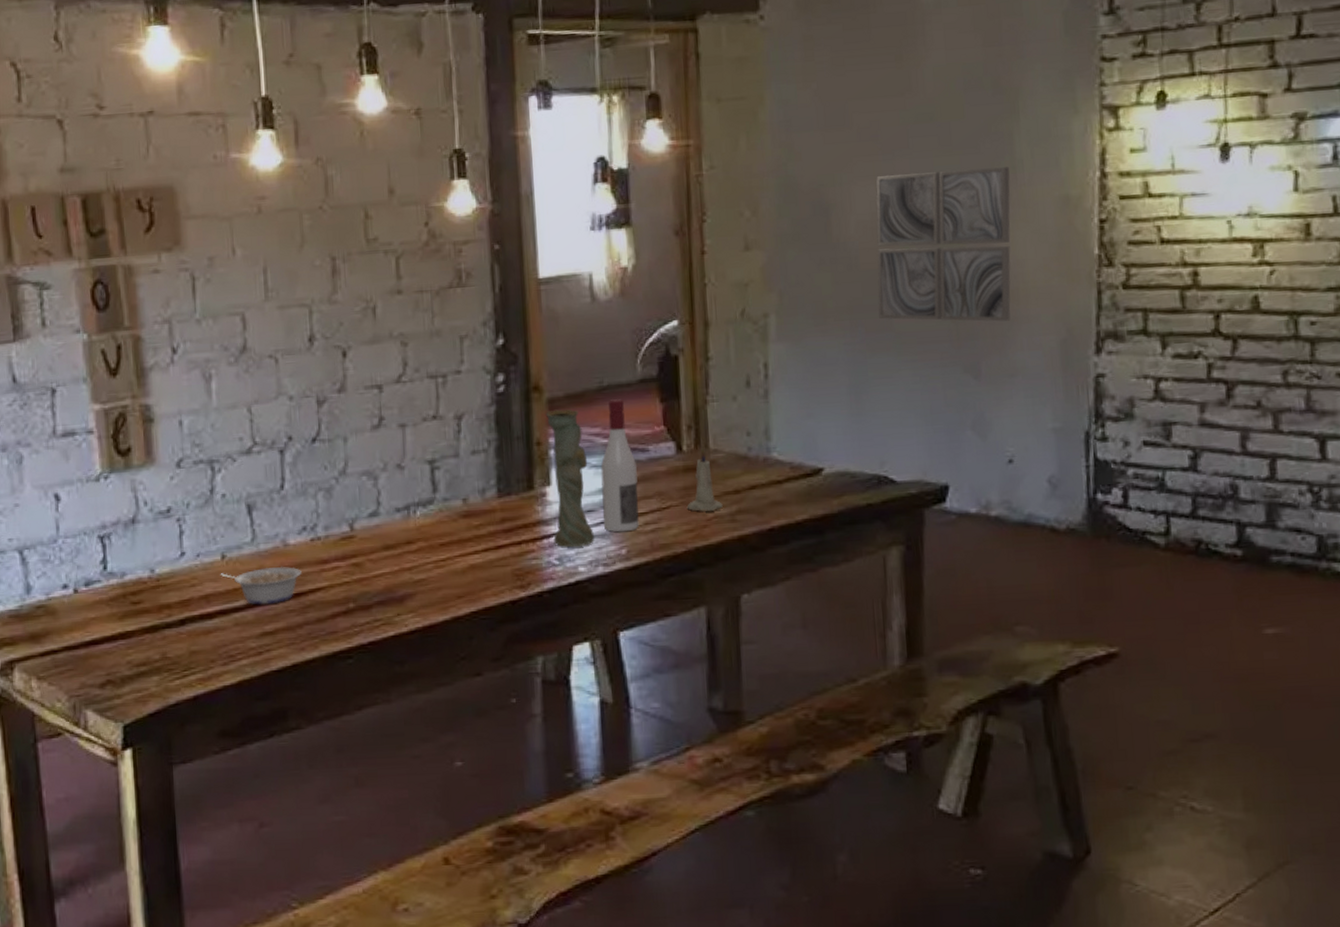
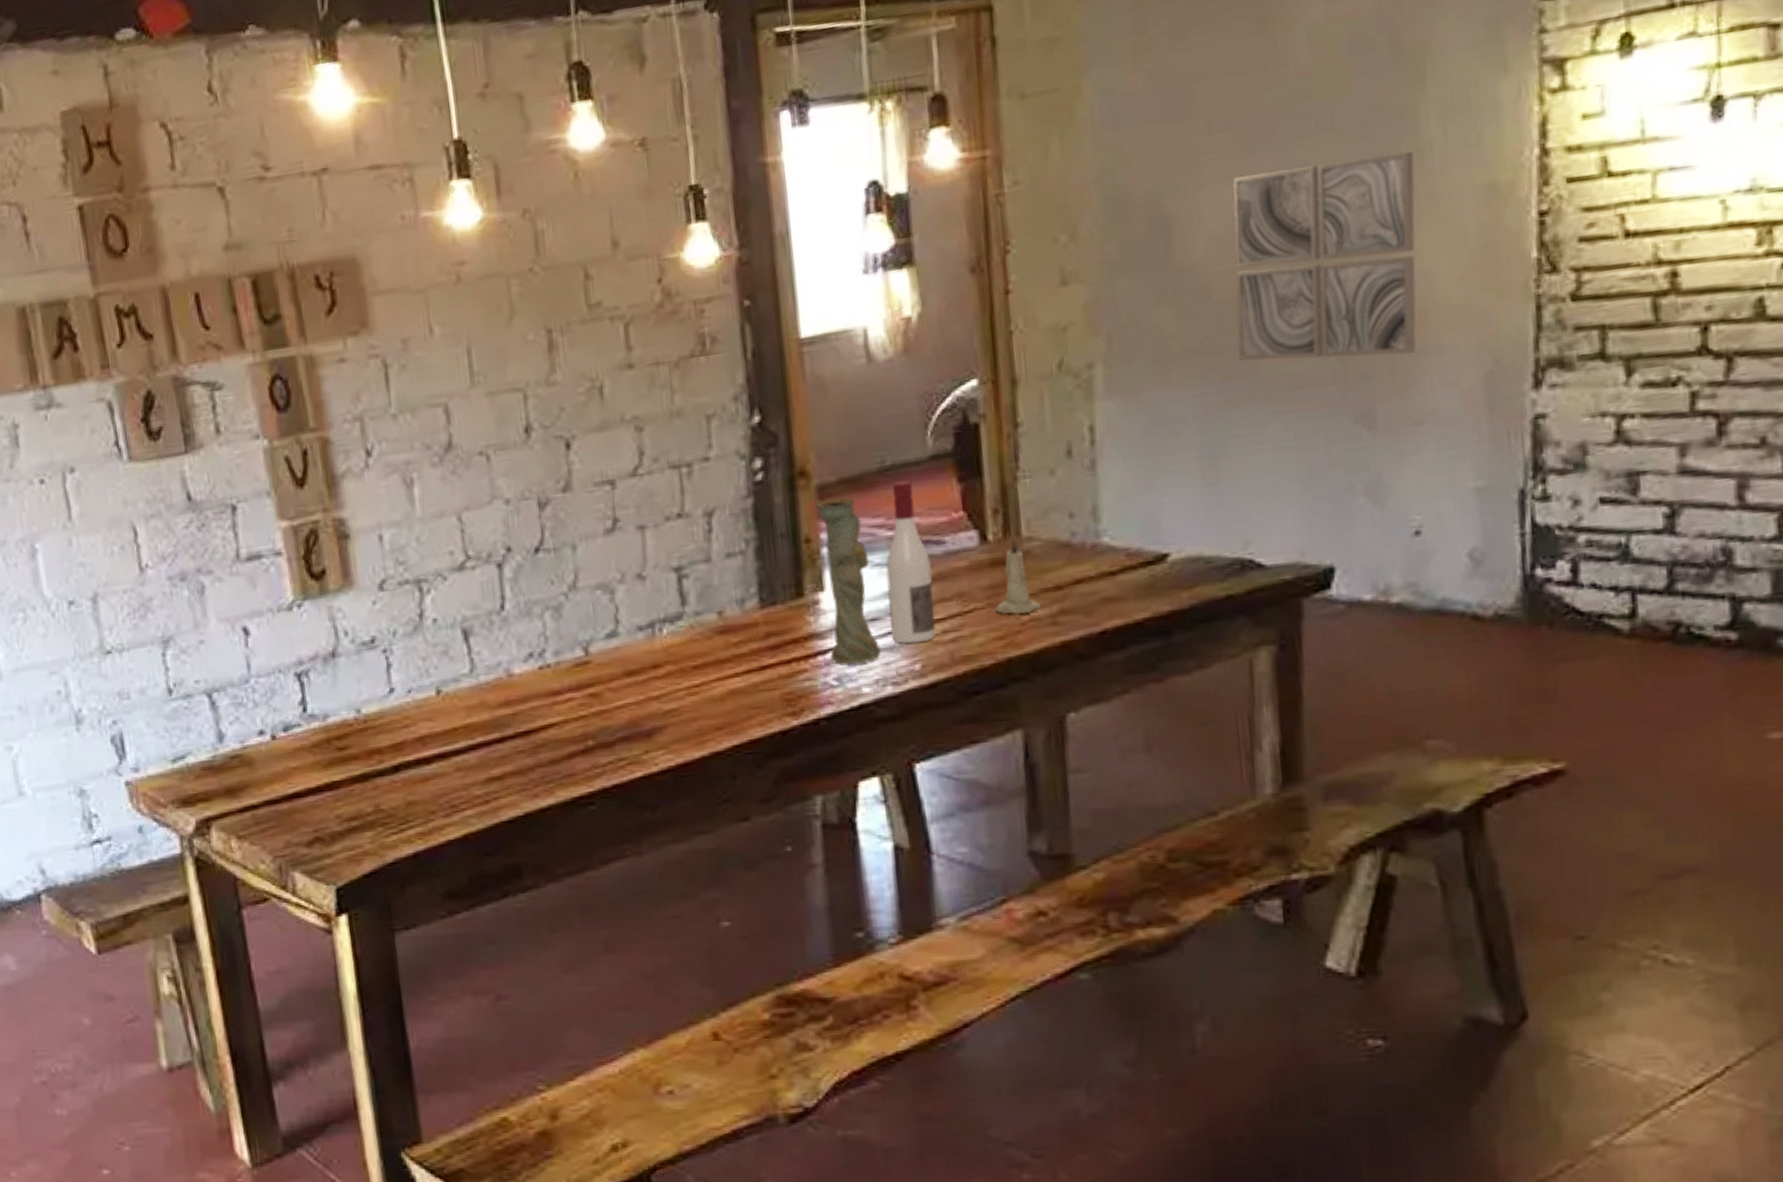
legume: present [220,566,302,605] -> none [436,700,530,746]

